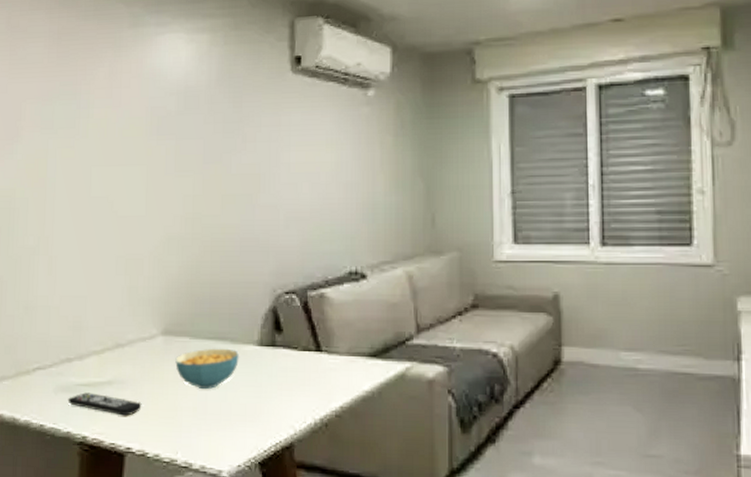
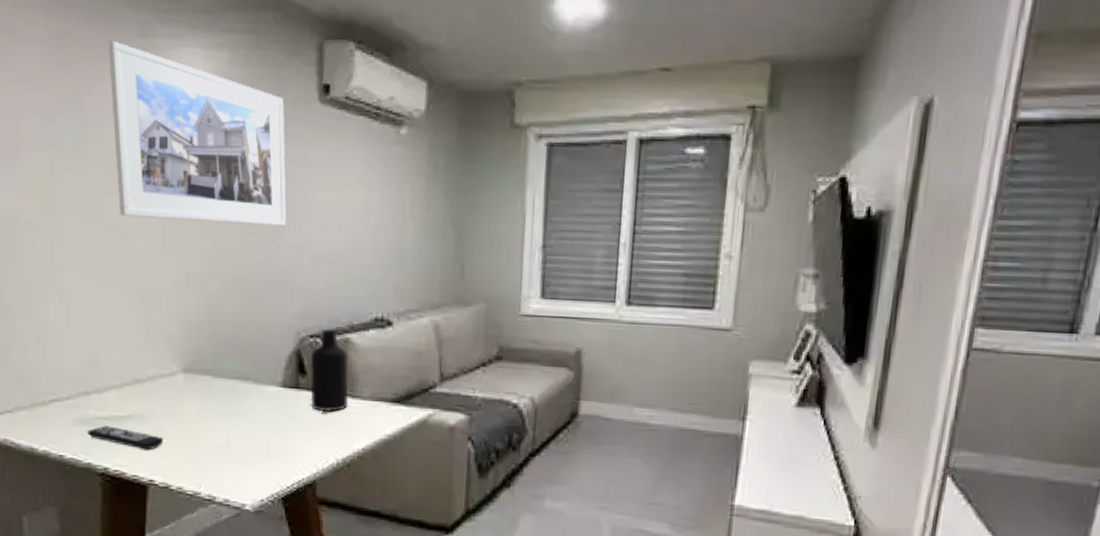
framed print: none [102,32,262,188] -> present [108,40,286,226]
cereal bowl: present [175,348,239,390] -> none [197,387,262,428]
bottle: none [286,286,325,370] -> present [310,330,349,413]

